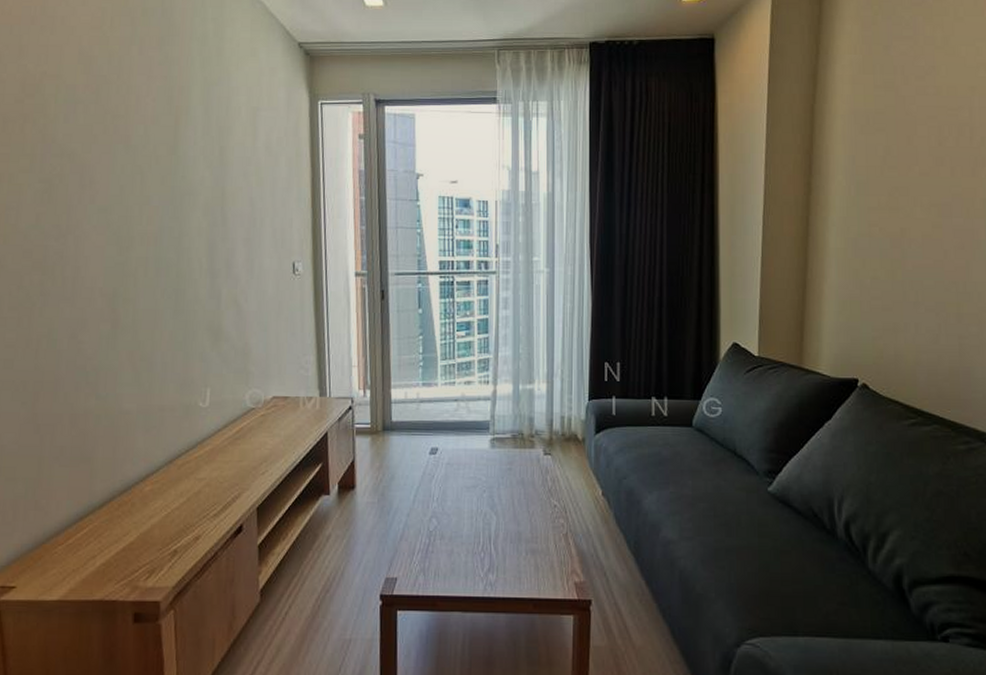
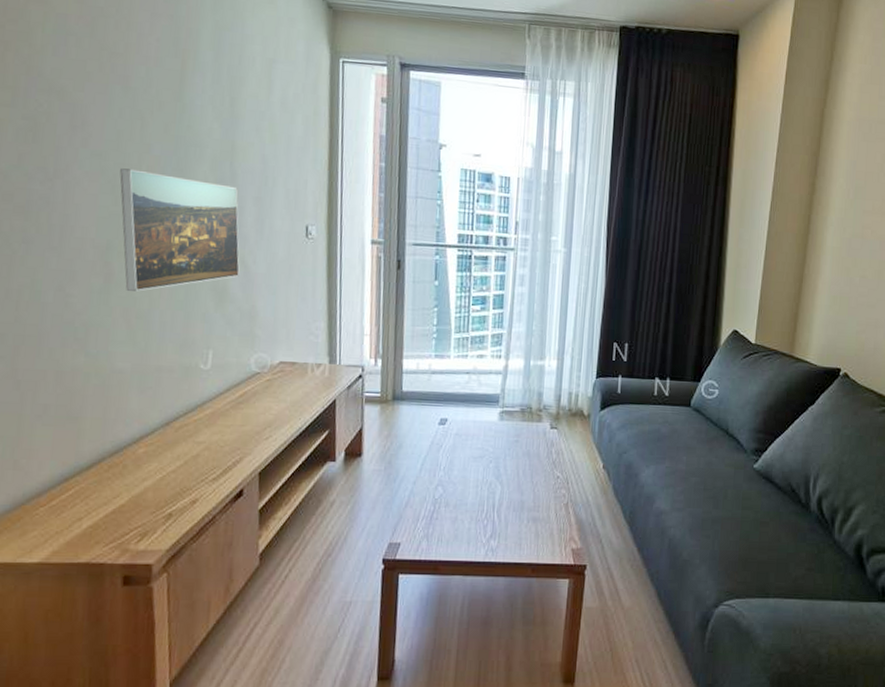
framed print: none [123,220,233,335] -> present [120,168,240,292]

